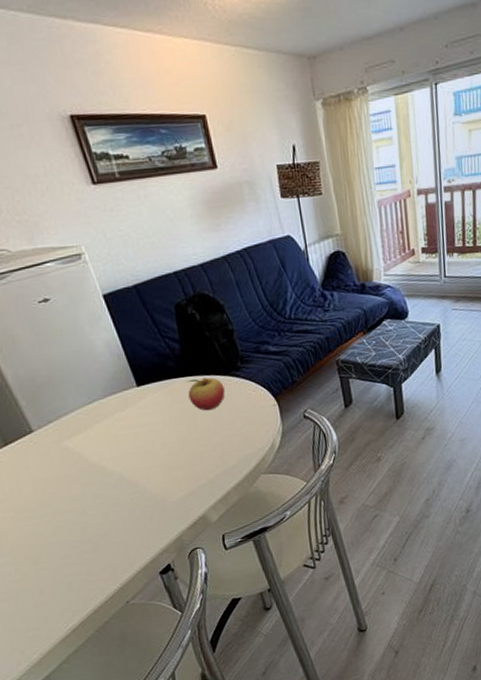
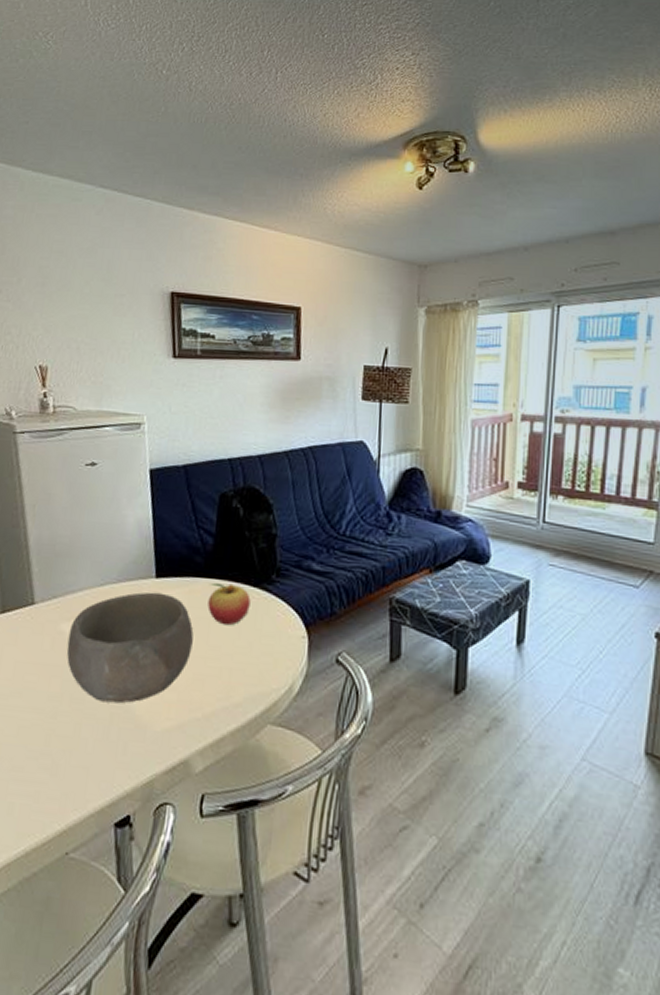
bowl: none [73,397,186,493] -> present [66,592,194,704]

